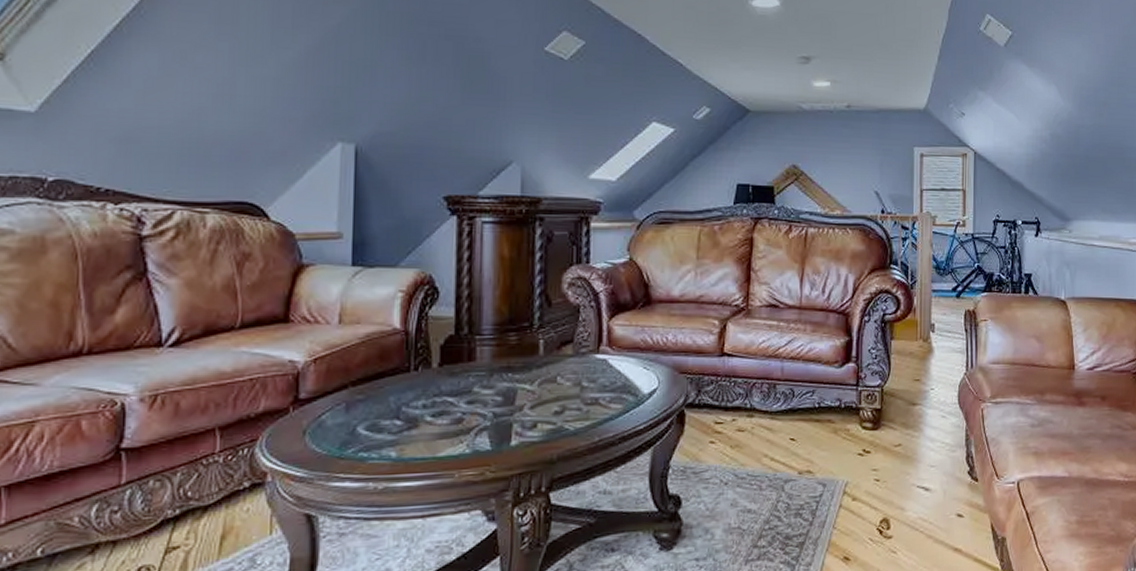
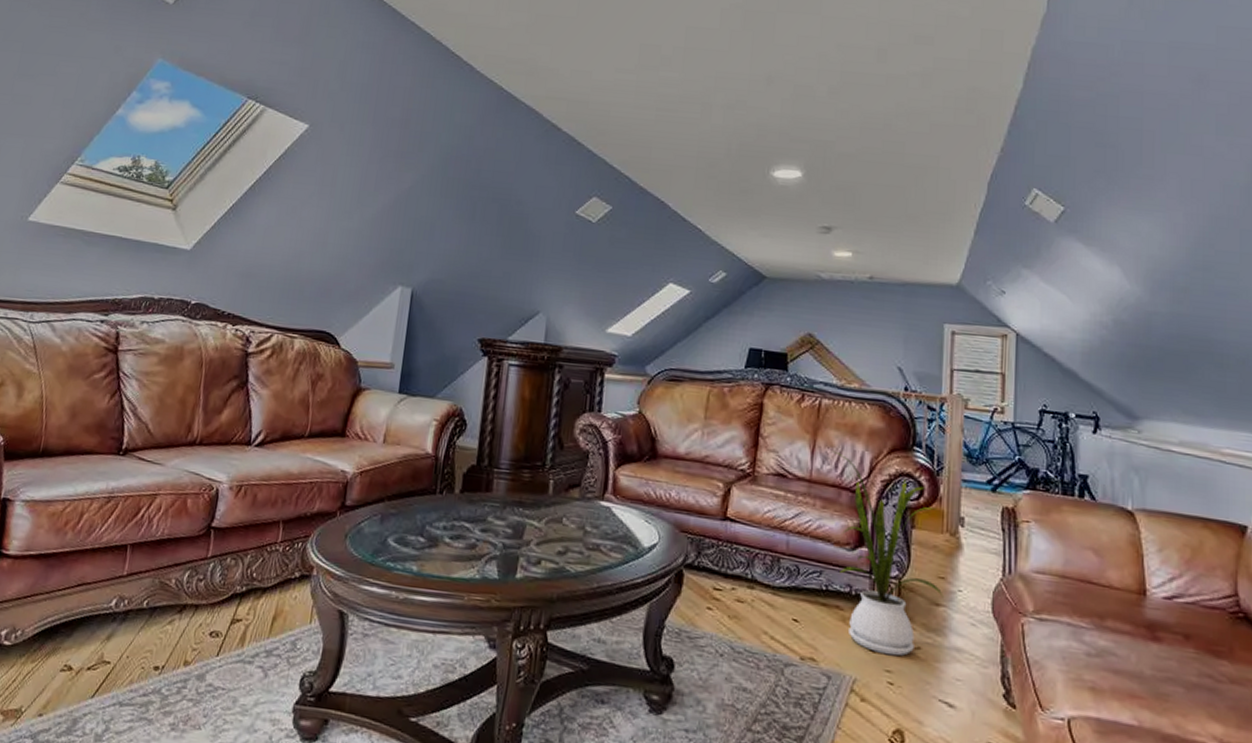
house plant: none [819,277,919,456] -> present [832,450,943,656]

